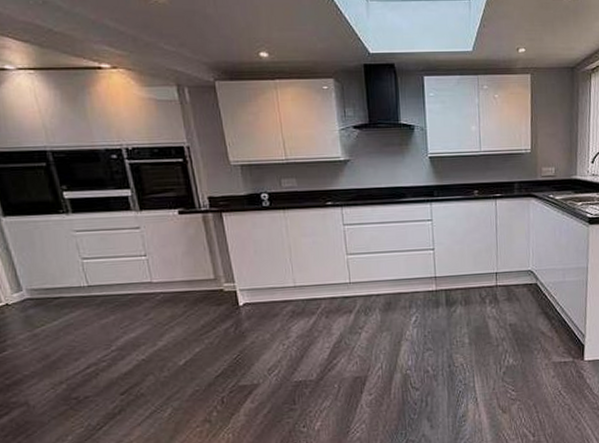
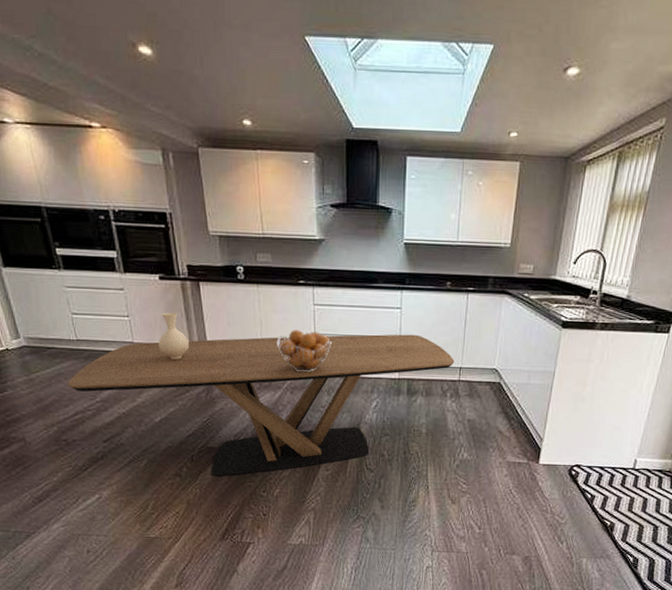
dining table: none [79,244,490,418] -> present [68,334,455,477]
vase: none [180,247,215,296] -> present [158,312,190,359]
fruit basket: none [308,252,365,295] -> present [278,330,332,373]

